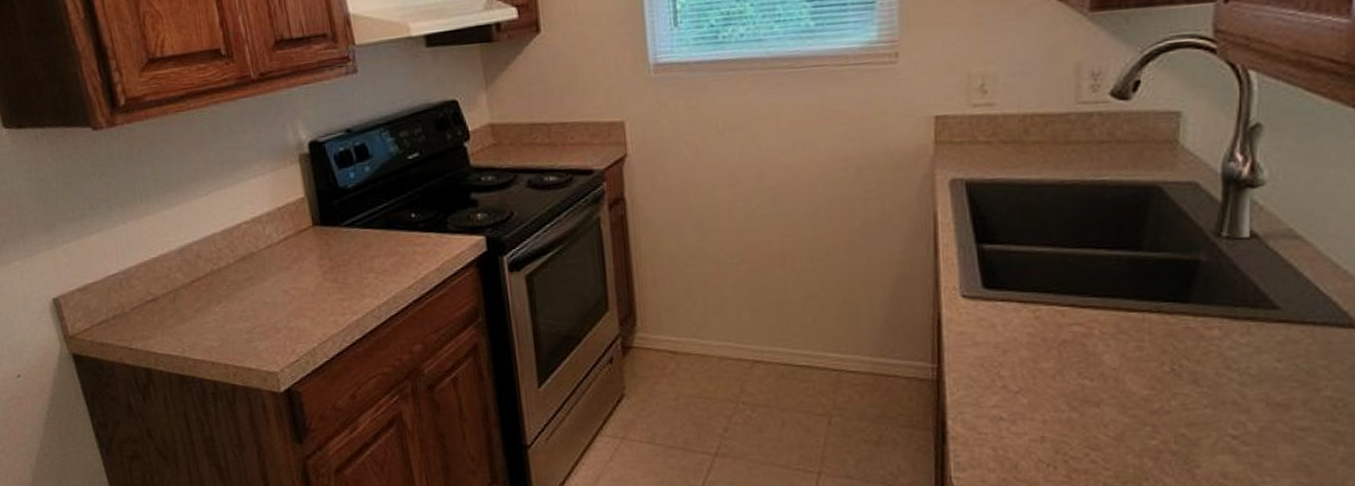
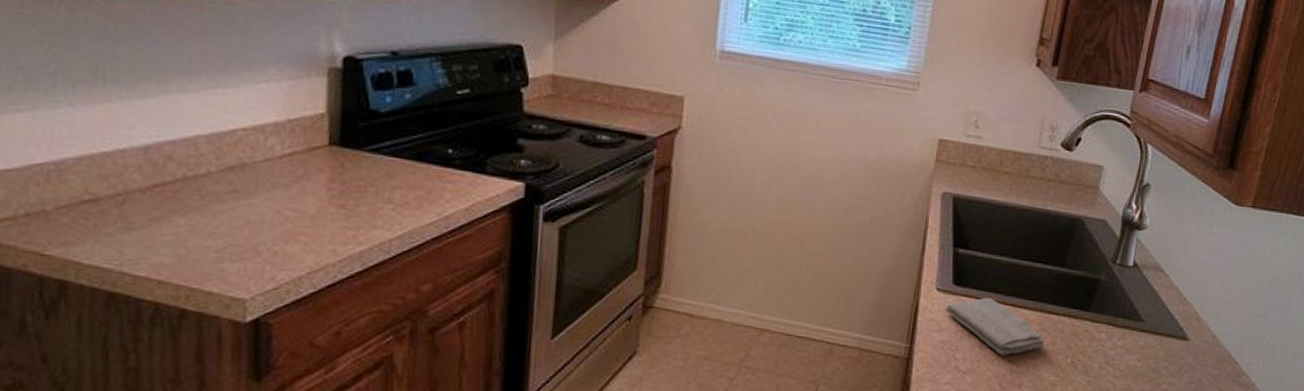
washcloth: none [978,300,1126,369] -> present [946,298,1045,356]

